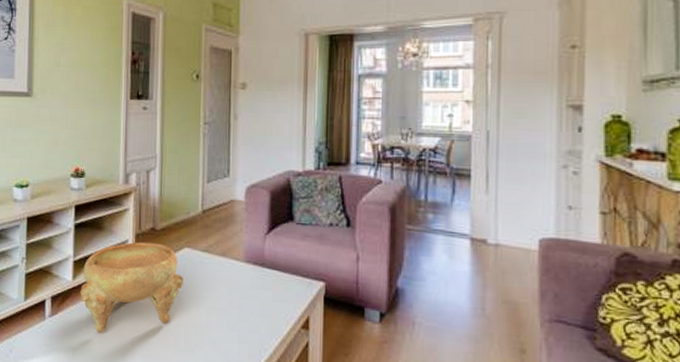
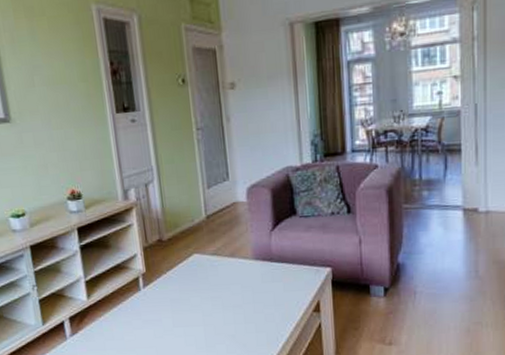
decorative bowl: present [80,241,183,333] -> none [96,253,197,344]

